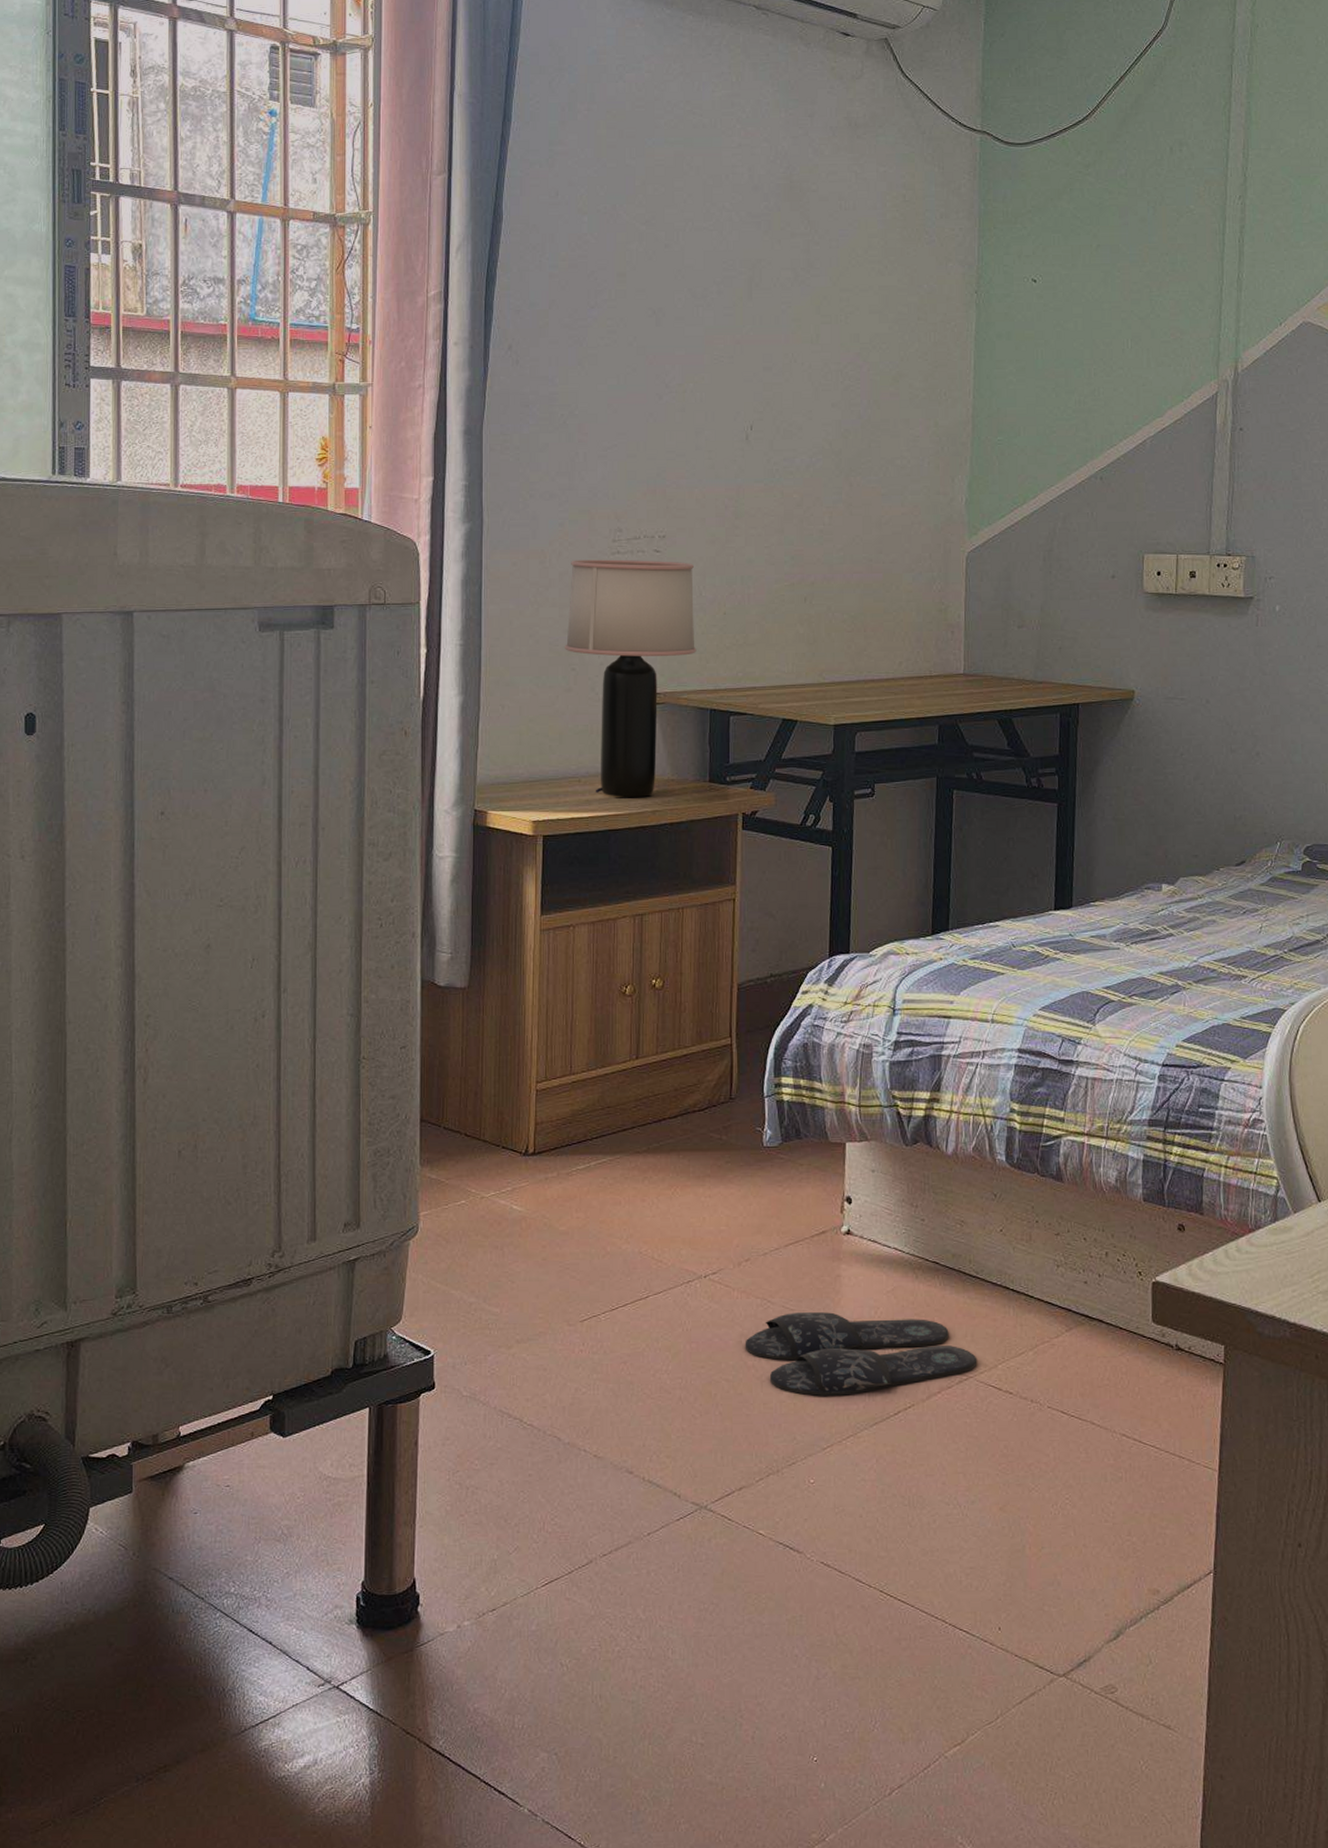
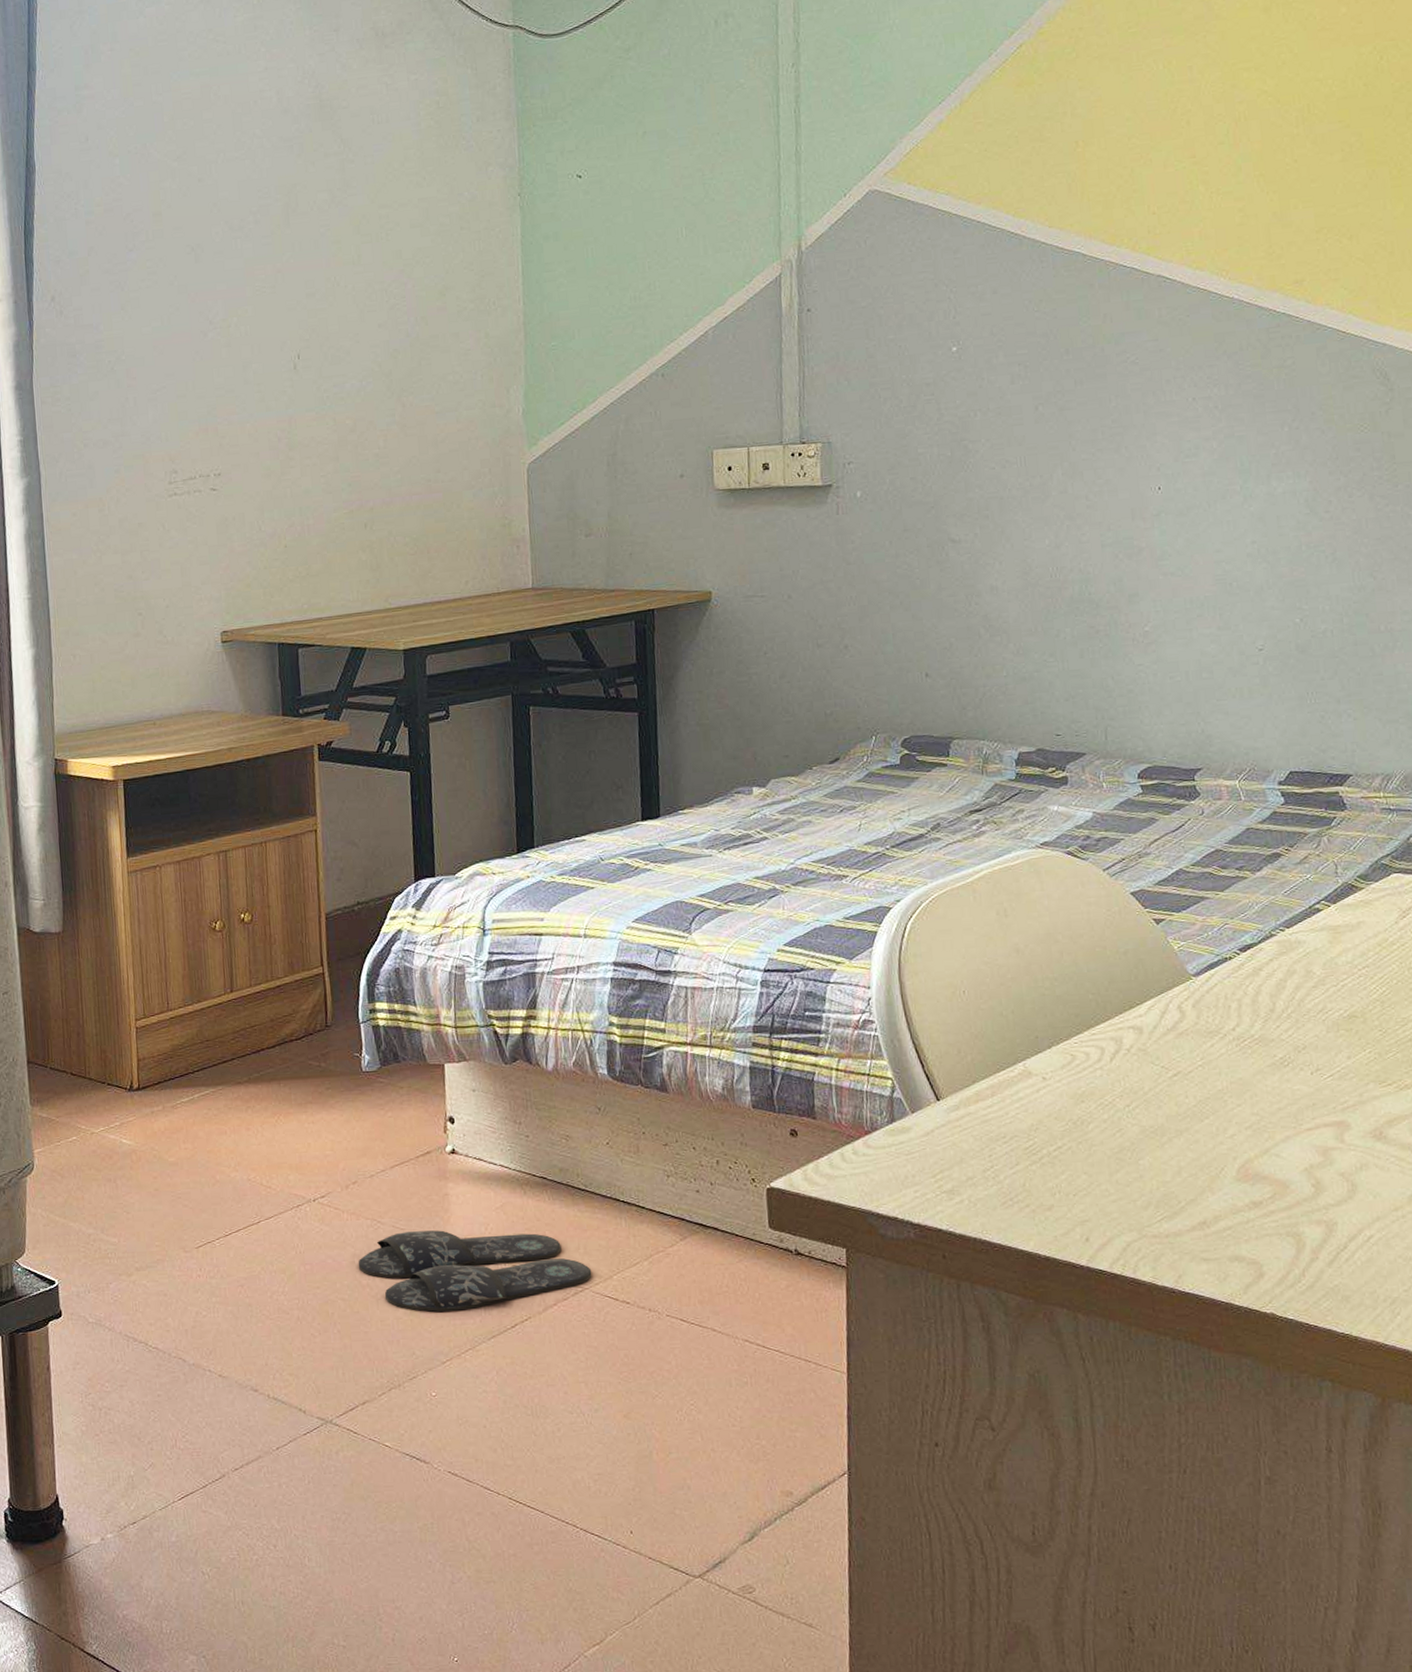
table lamp: present [564,559,697,797] -> none [129,498,260,737]

